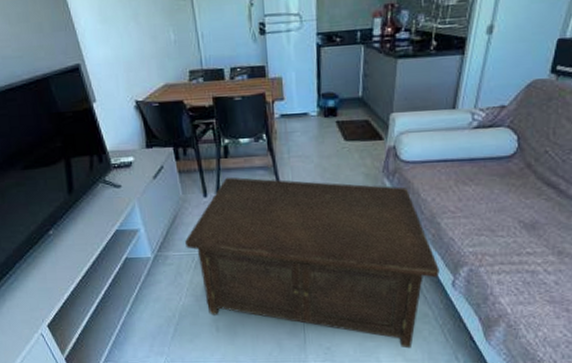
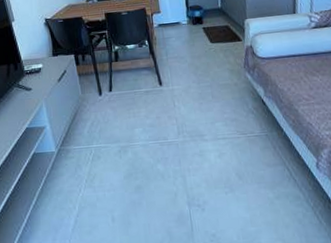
cabinet: present [185,177,440,349] -> none [84,77,304,233]

